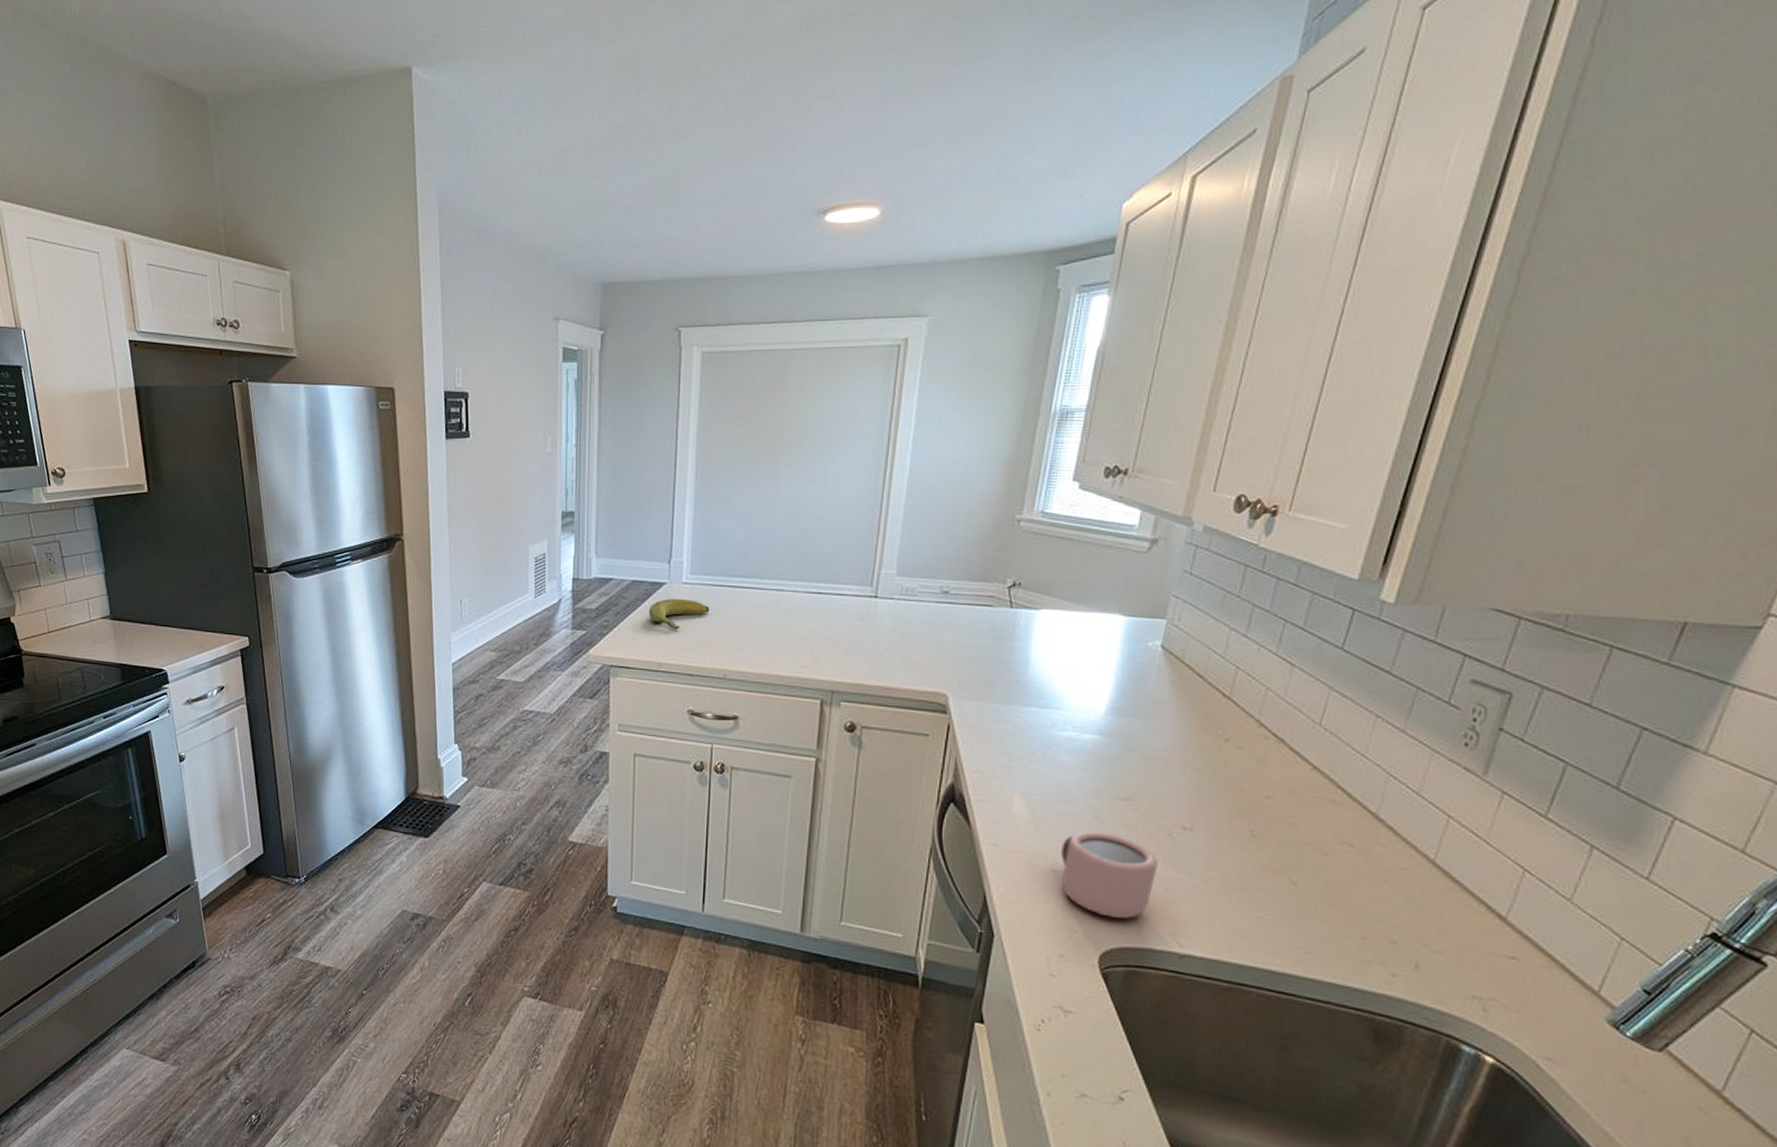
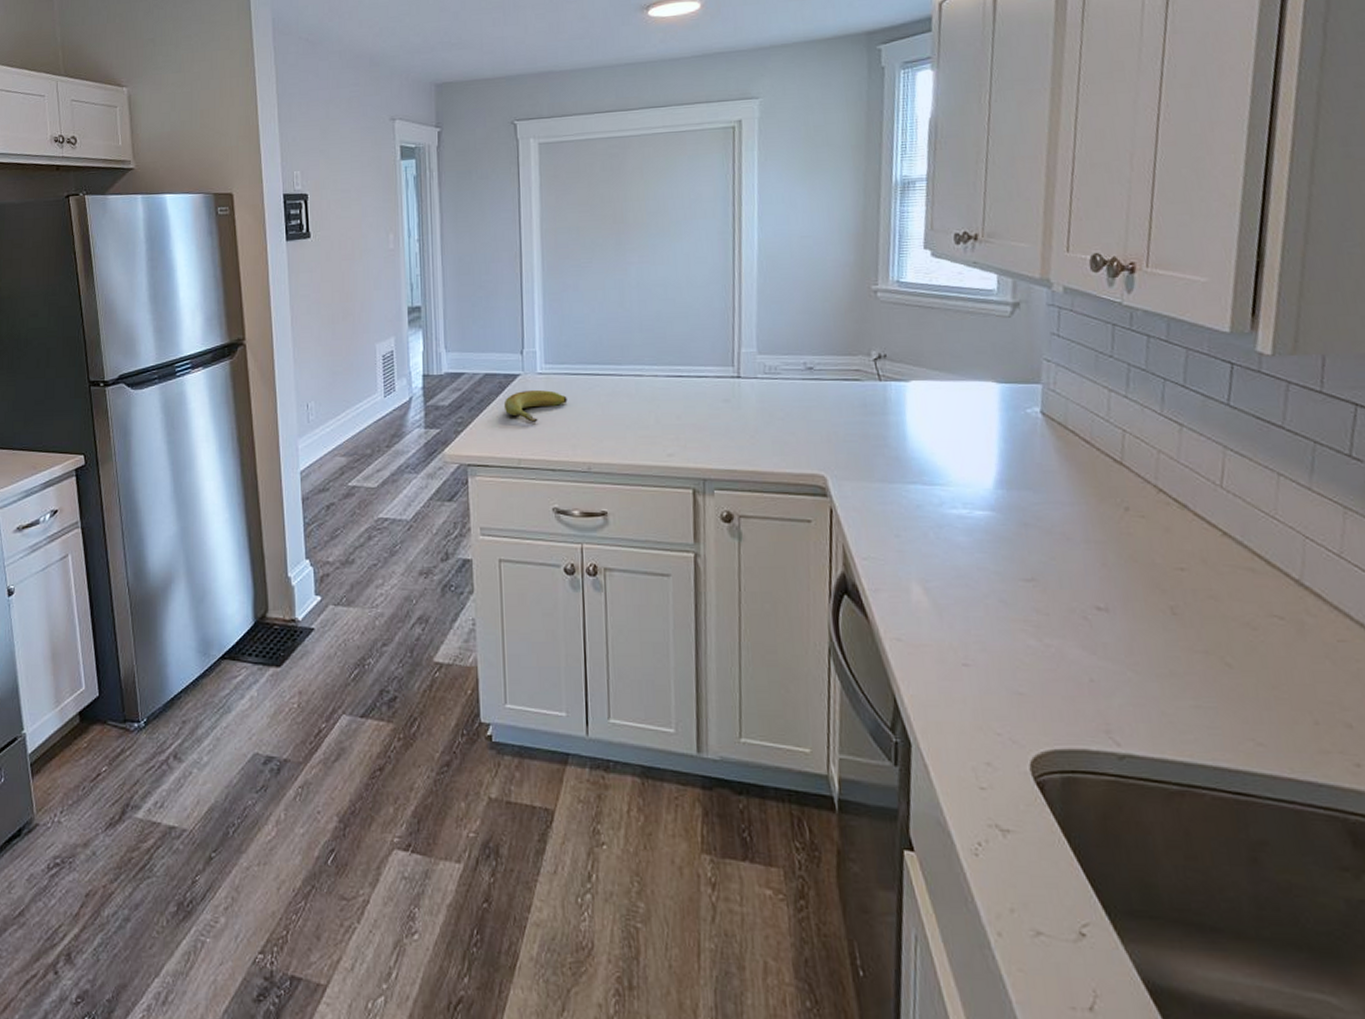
mug: present [1061,831,1158,919] -> none [970,617,1078,716]

